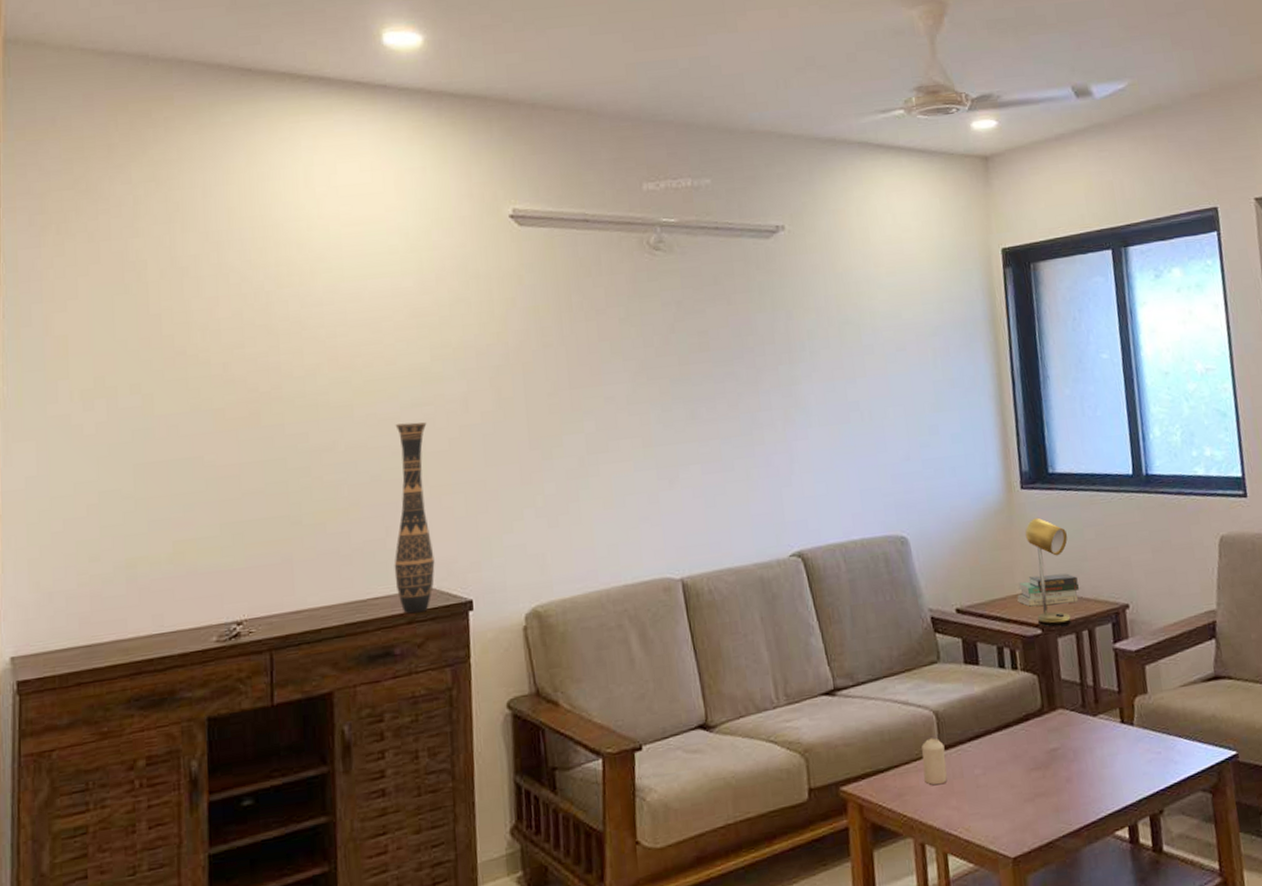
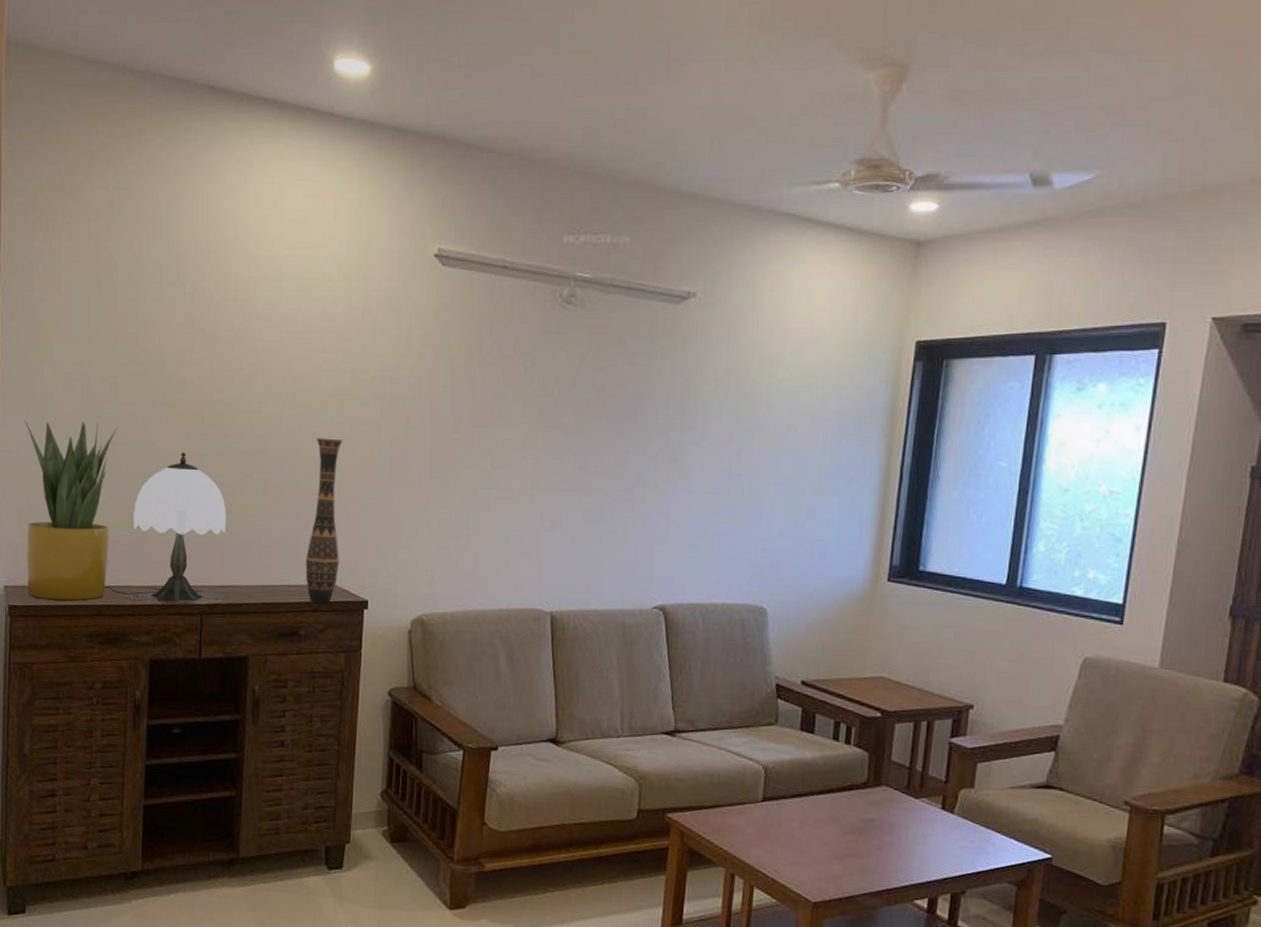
planter: none [34,435,154,667] -> present [25,417,118,601]
table lamp: none [145,461,304,648] -> present [105,452,229,605]
candle: present [921,738,947,786] -> none [744,788,768,829]
books: present [1017,573,1079,607] -> none [863,664,927,694]
desk lamp: present [1024,517,1072,627] -> none [880,610,925,713]

